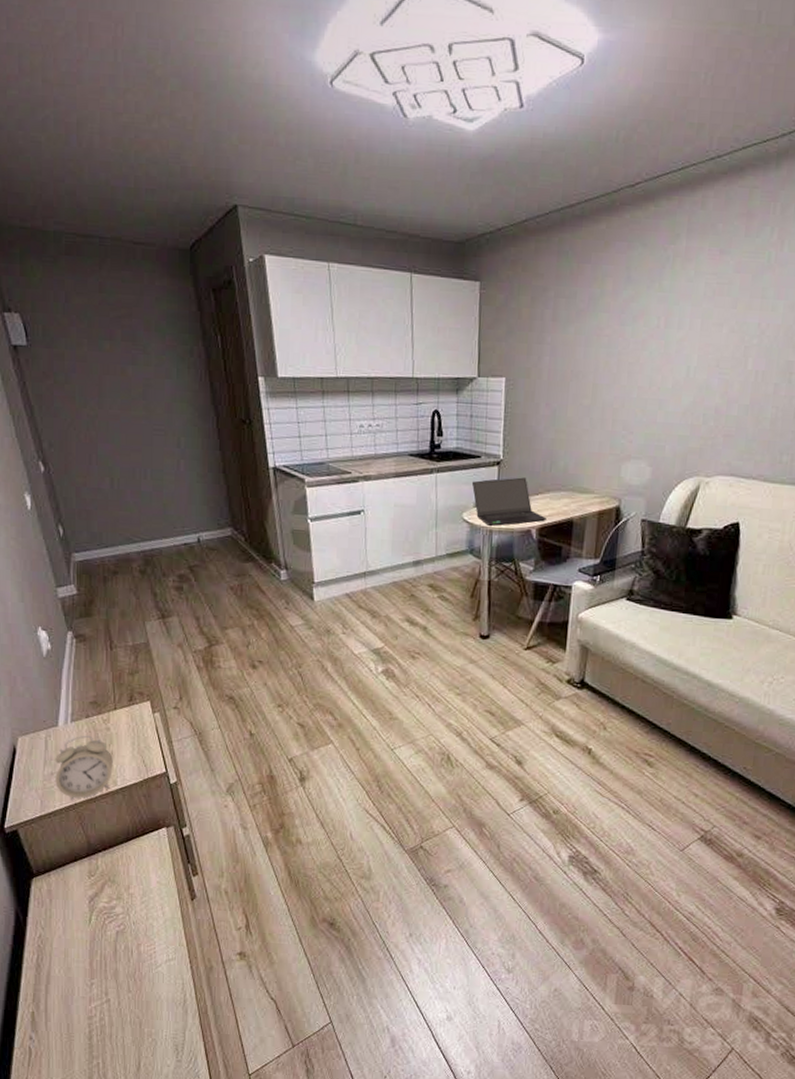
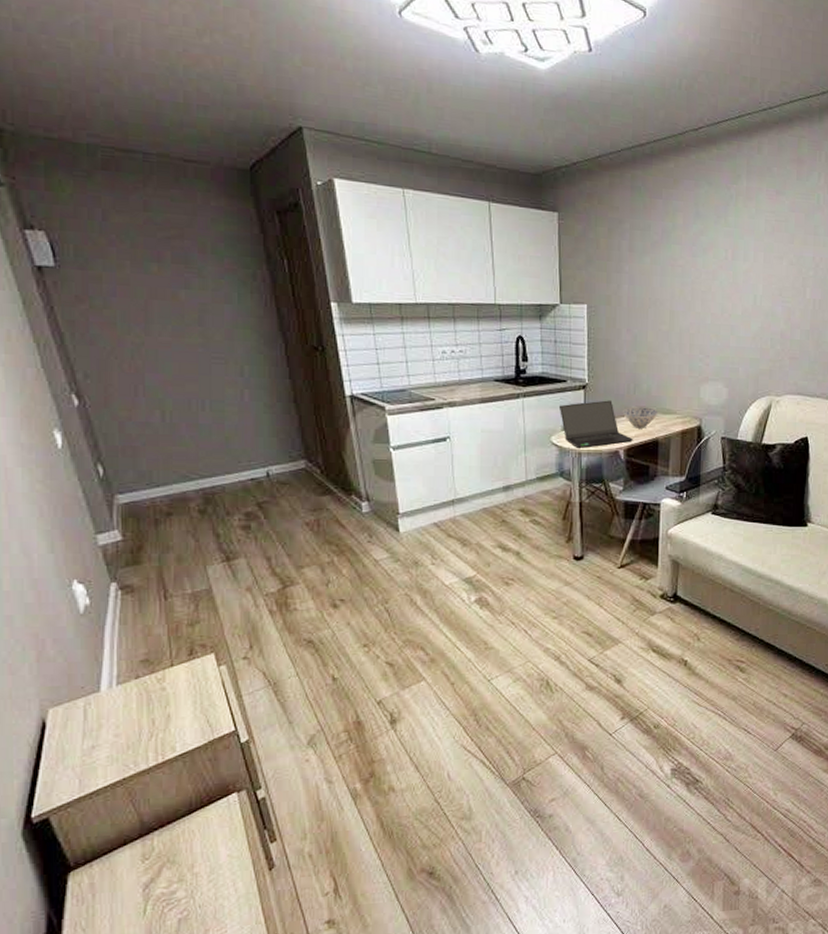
alarm clock: present [55,735,113,800] -> none [97,698,170,774]
bowl: none [536,484,575,508] -> present [622,406,659,429]

